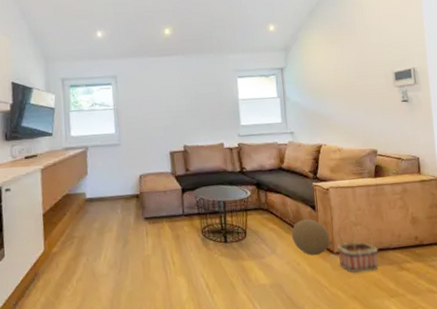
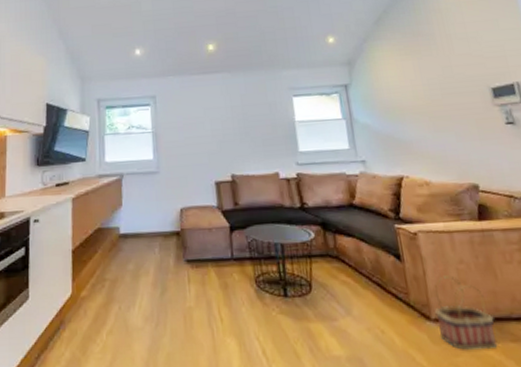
decorative ball: present [292,218,330,256] -> none [371,271,425,322]

